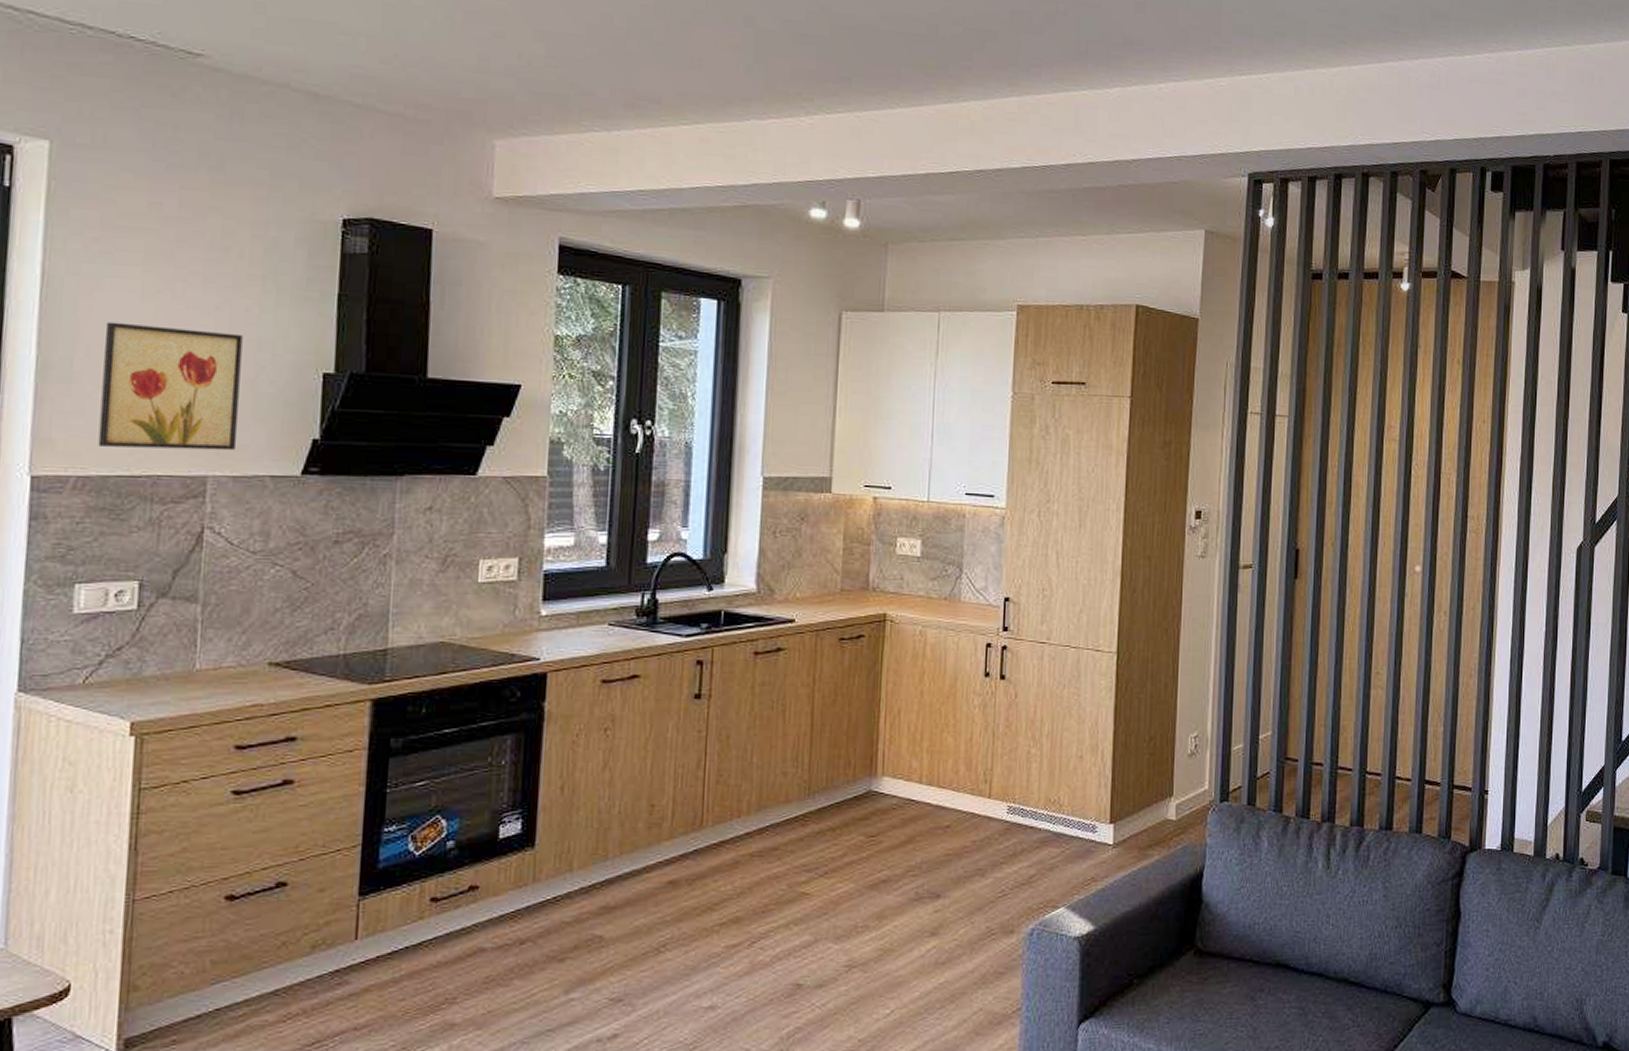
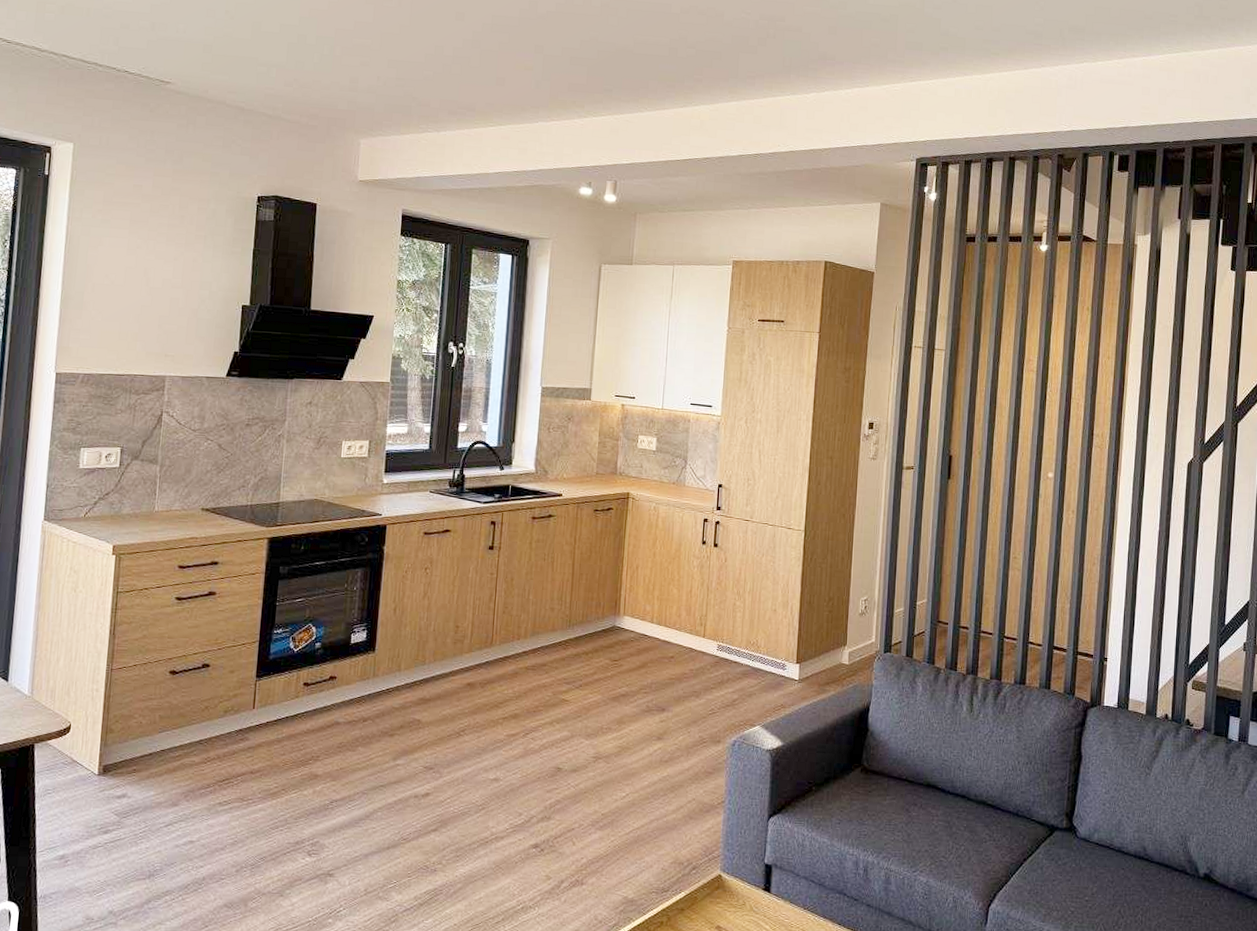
wall art: present [98,322,243,451] -> none [98,267,191,359]

